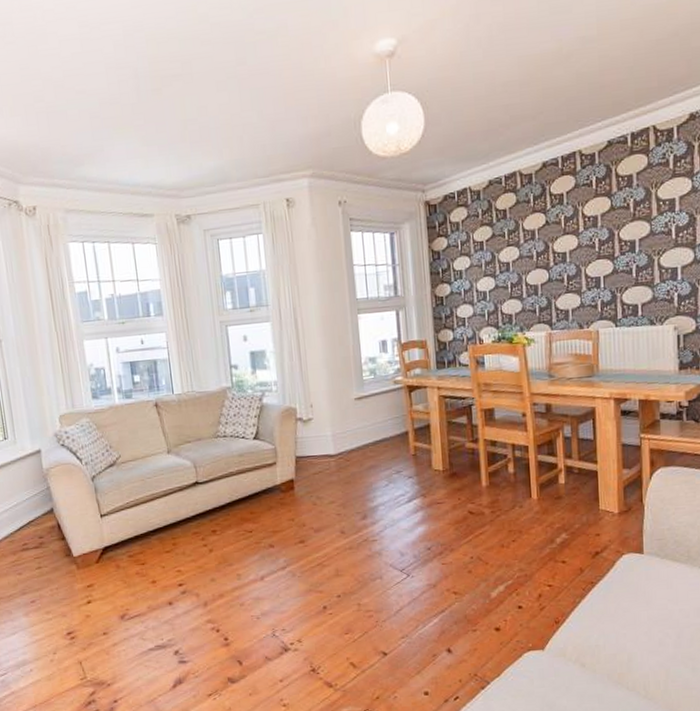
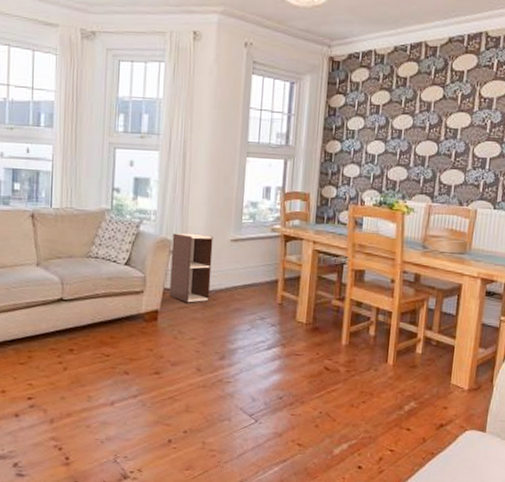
shelf unit: none [296,397,343,468] -> present [169,233,213,303]

